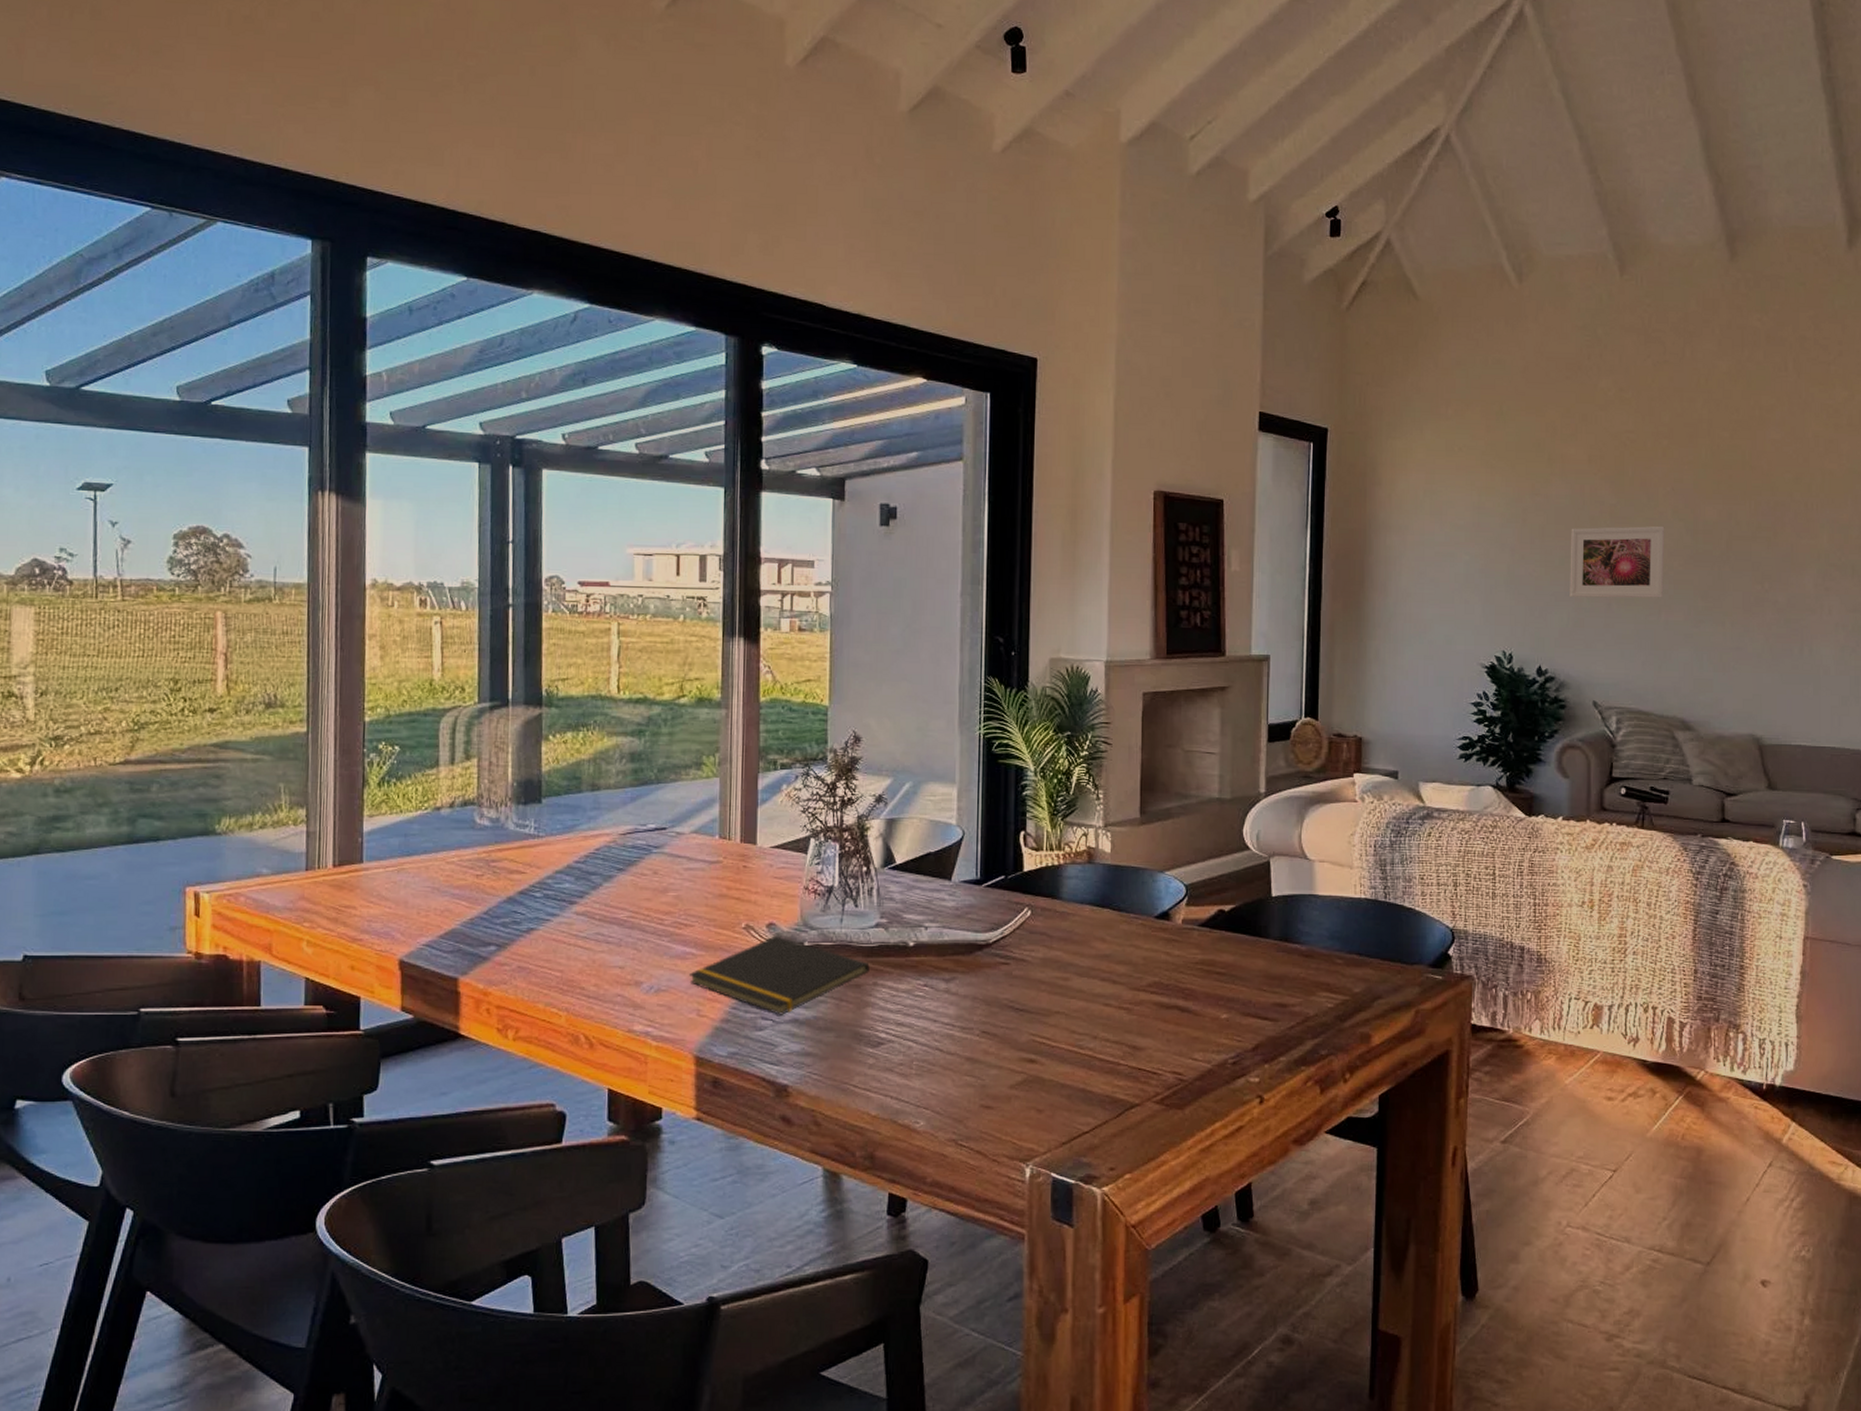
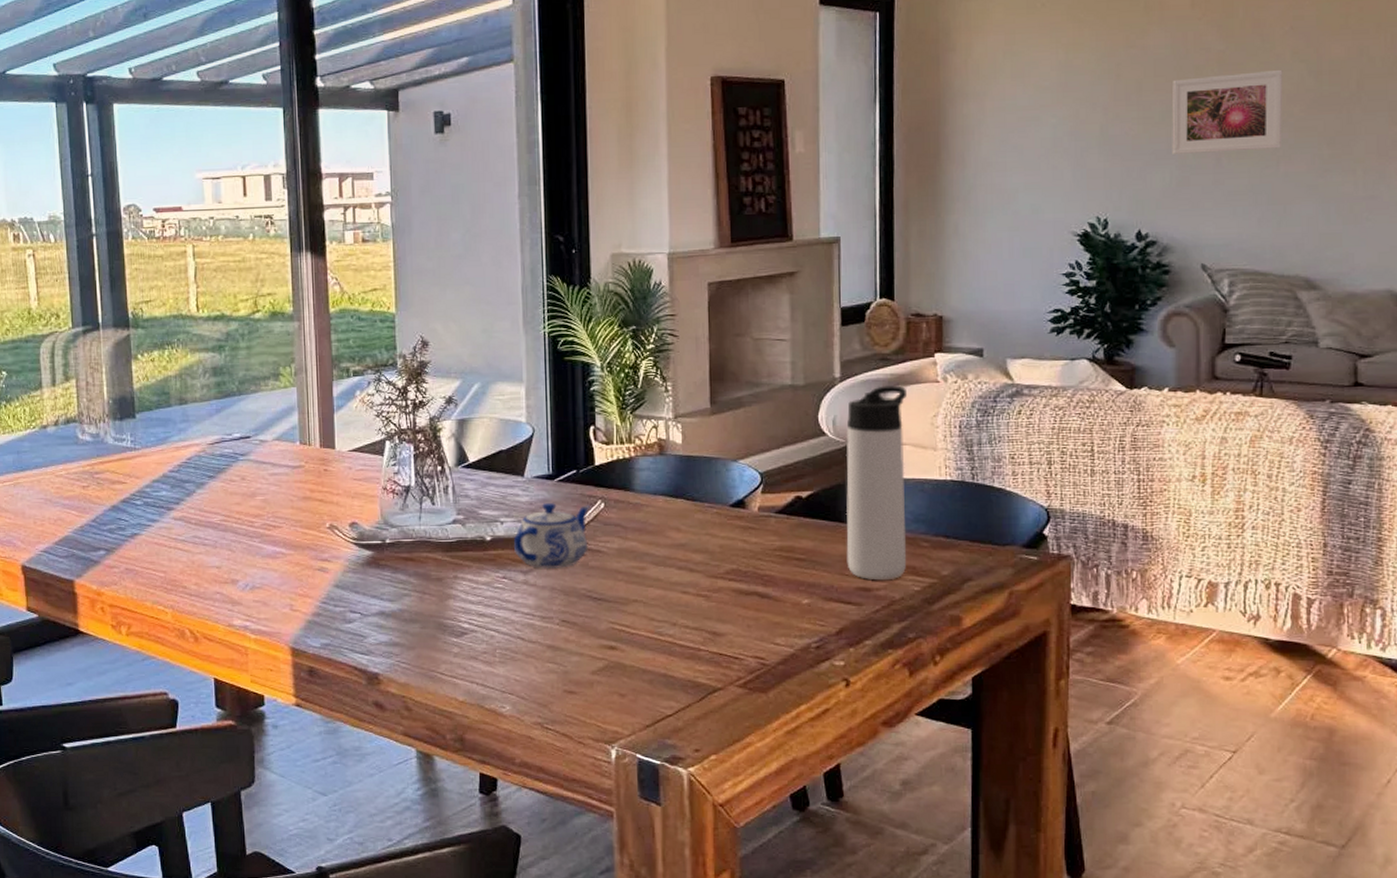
notepad: present [688,936,870,1015] -> none [280,534,450,608]
teapot: none [938,909,1016,977] -> present [514,503,590,569]
thermos bottle: none [1265,803,1328,995] -> present [845,385,908,579]

